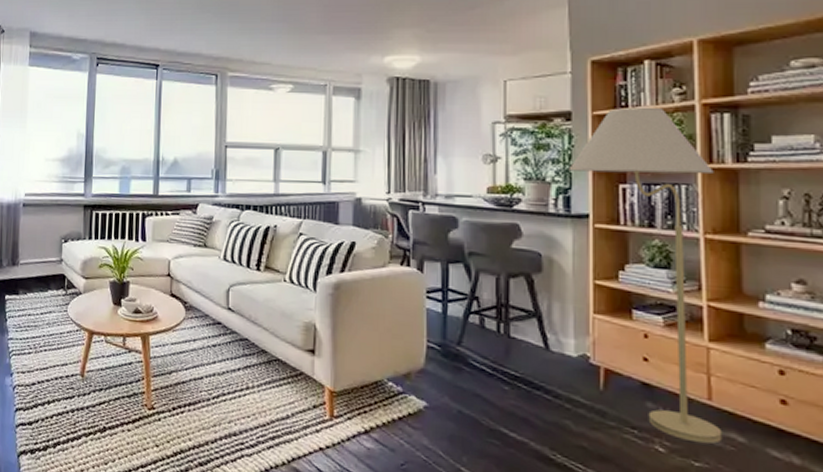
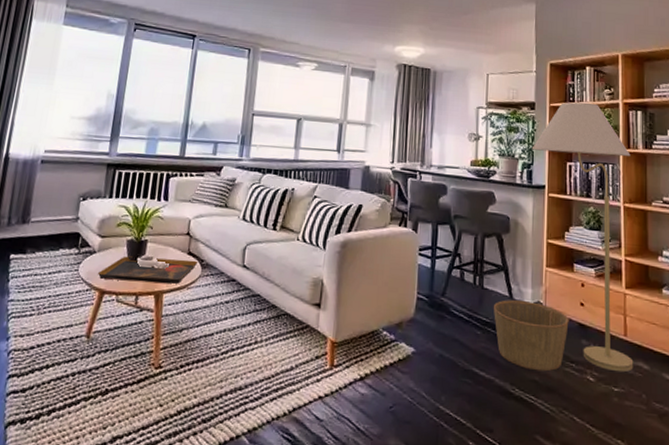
decorative tray: none [86,297,182,326] -> present [98,256,198,284]
basket: none [523,351,628,437] -> present [493,300,569,372]

